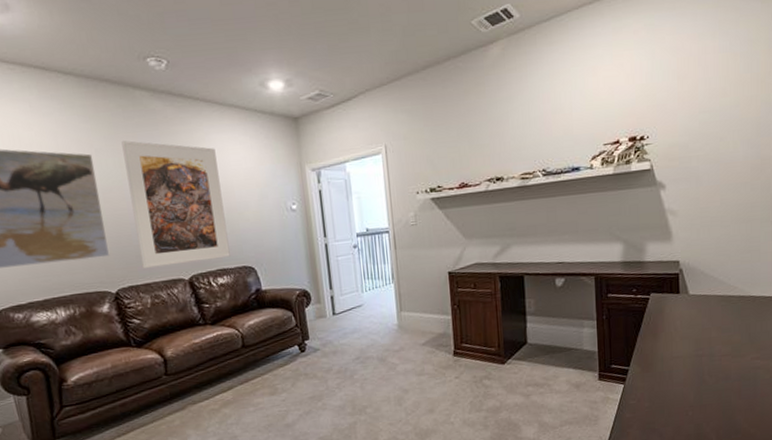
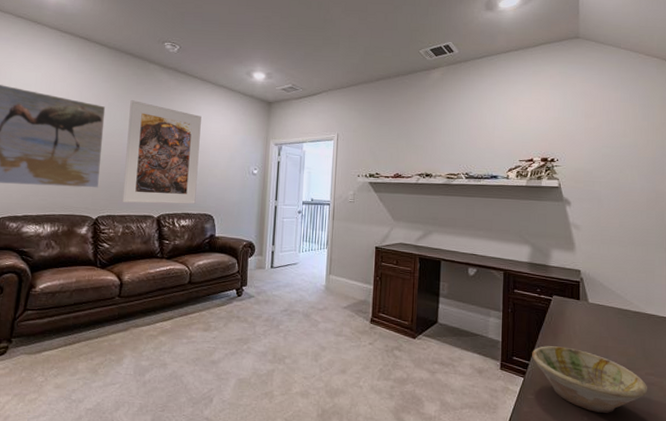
bowl: none [631,345,754,406] -> present [532,346,648,413]

